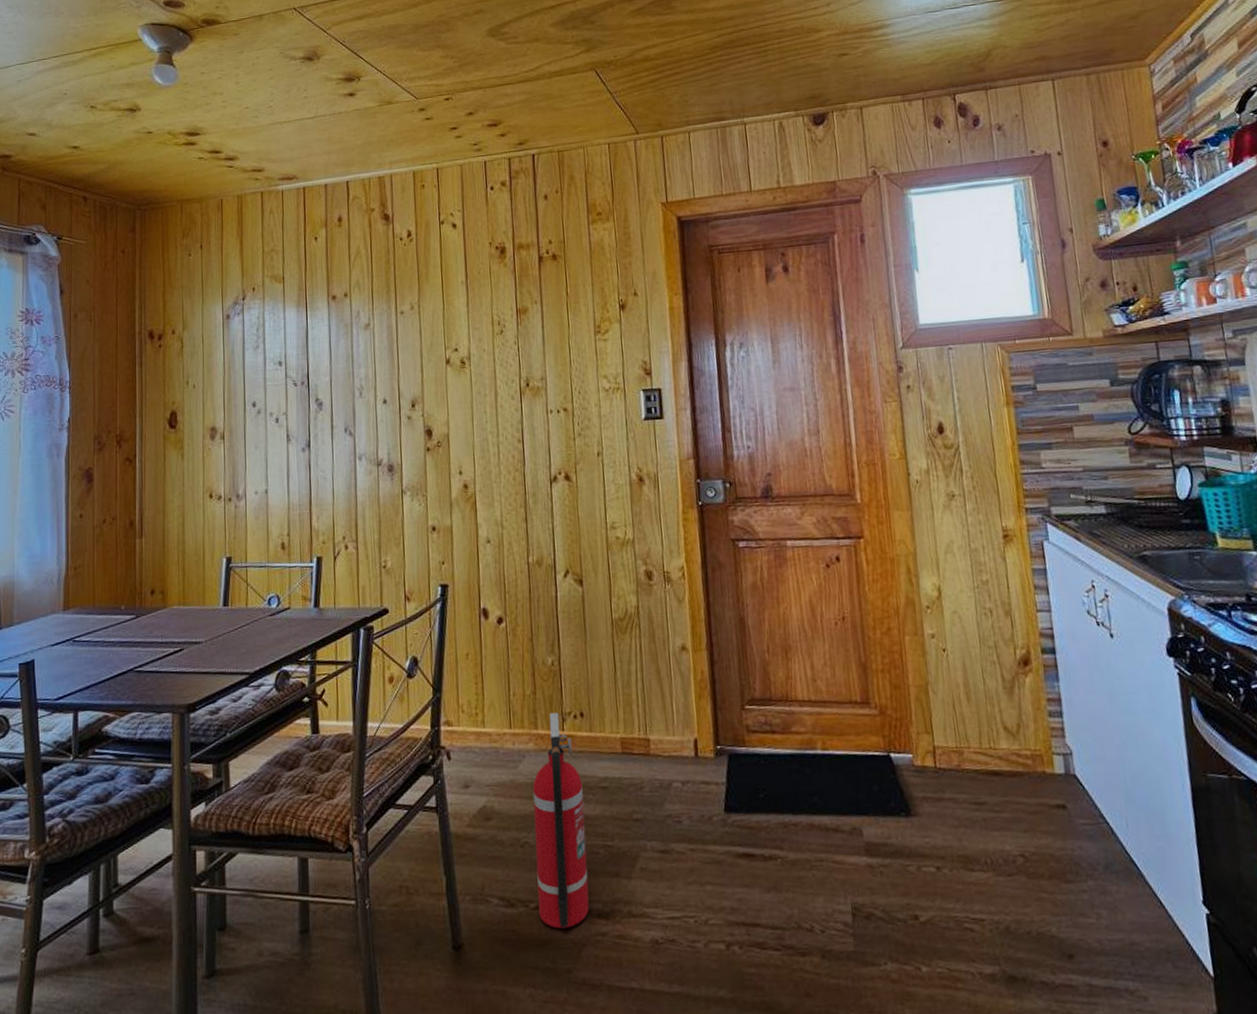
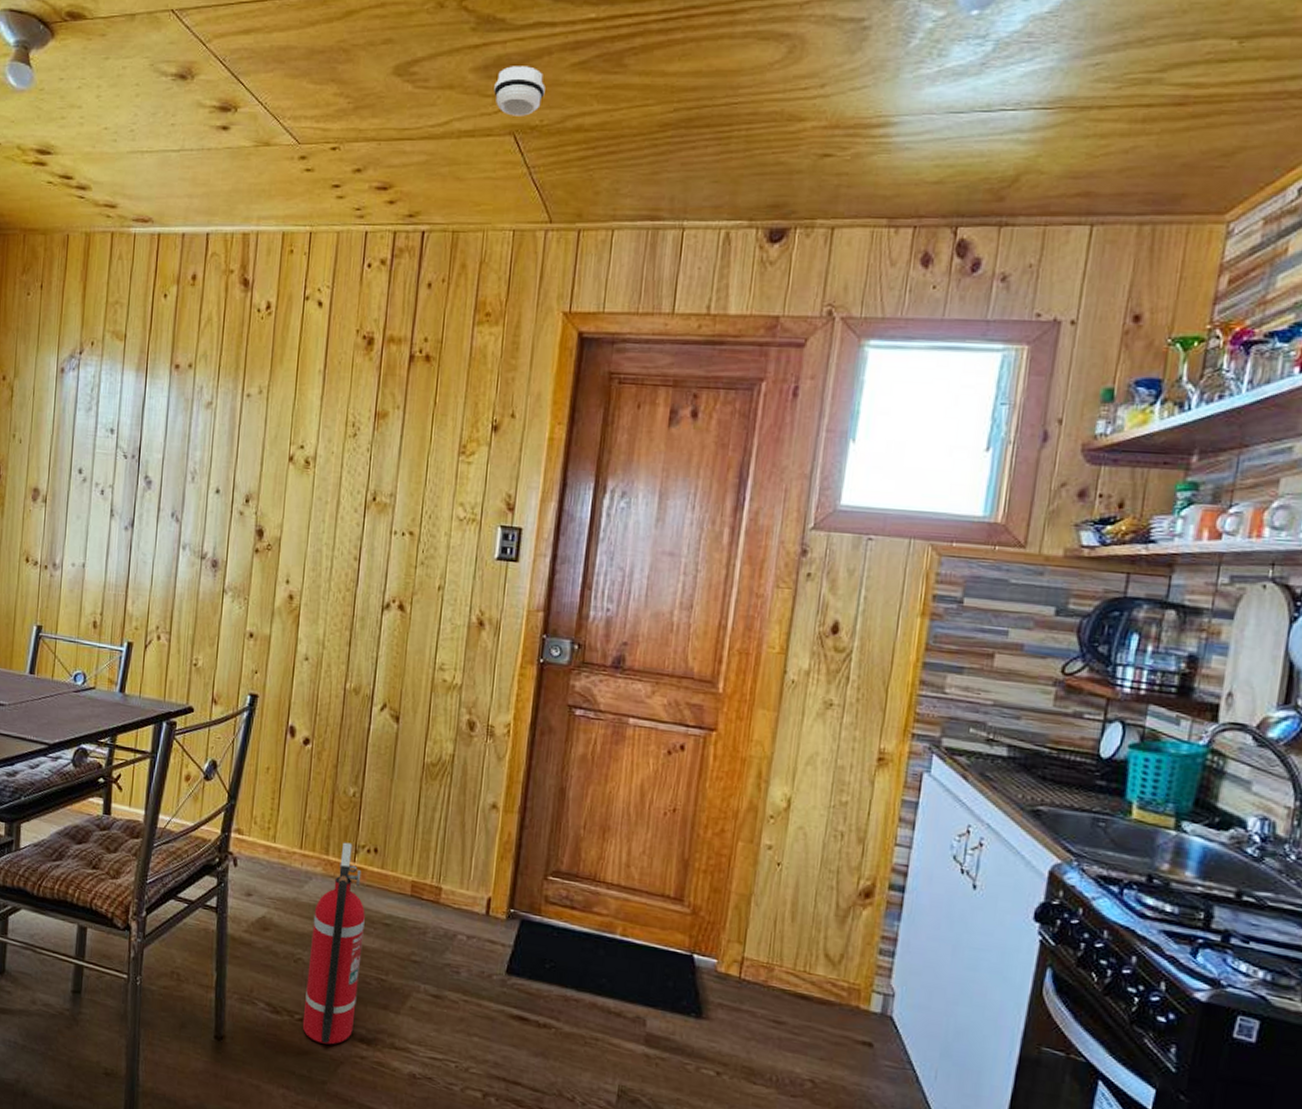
smoke detector: none [572,17,614,56] -> present [494,66,545,116]

